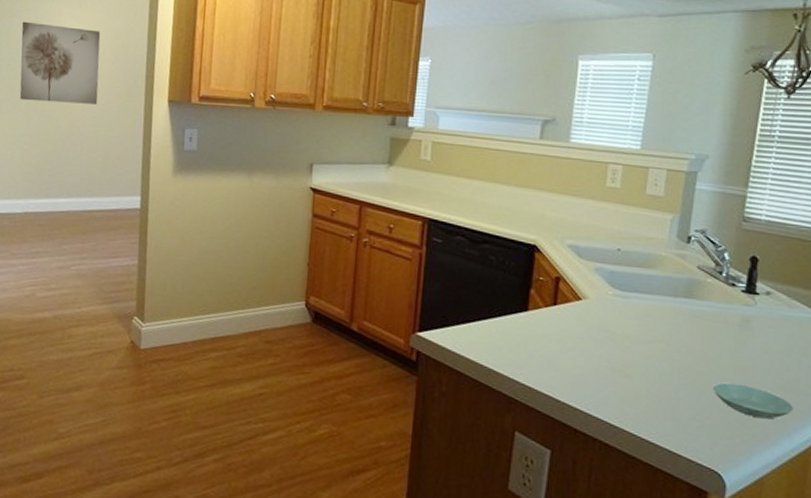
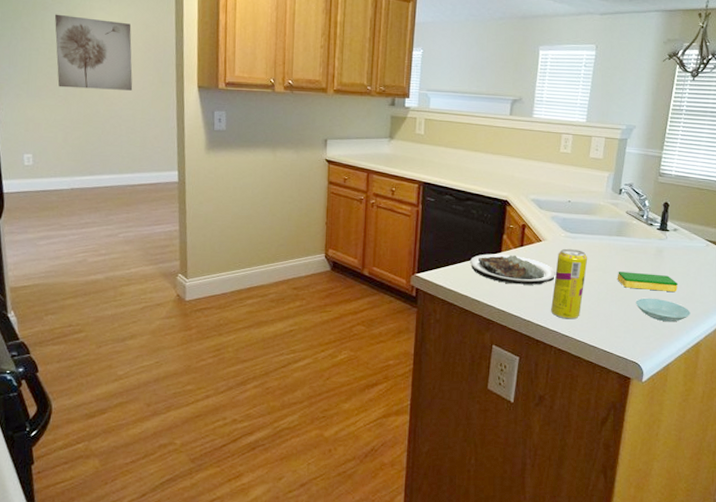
plate: none [487,312,602,357] -> present [470,254,556,285]
beverage can: none [594,310,645,406] -> present [551,248,588,320]
dish sponge: none [685,345,775,379] -> present [617,272,679,293]

